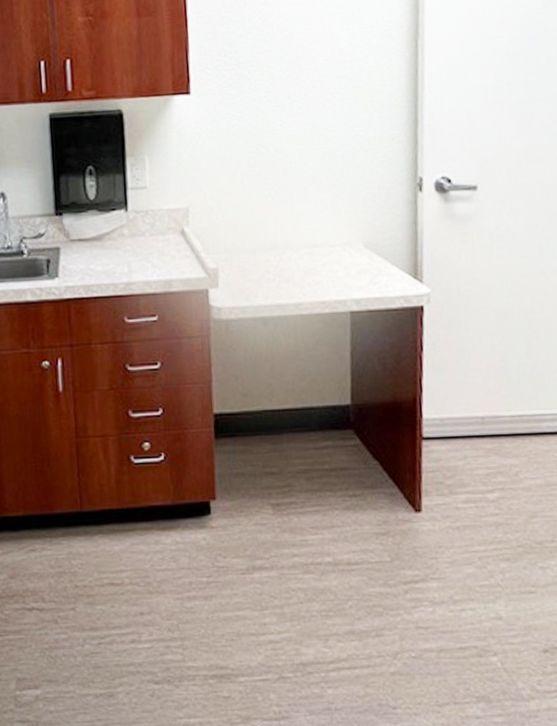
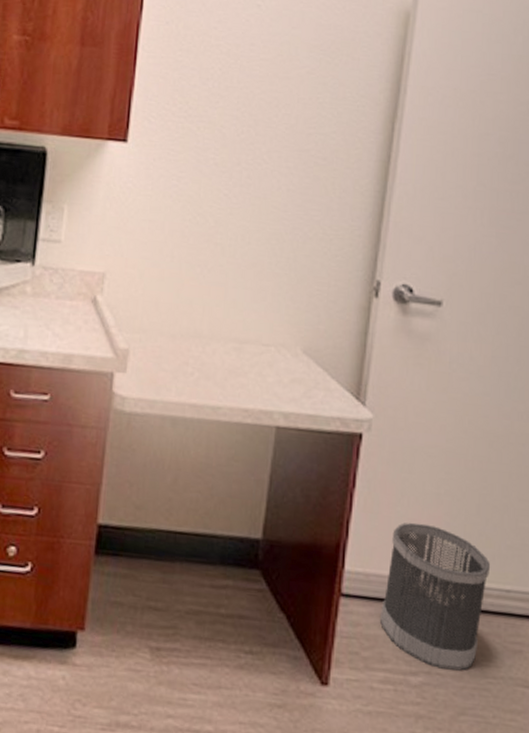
wastebasket: none [456,371,544,484] -> present [379,522,491,671]

